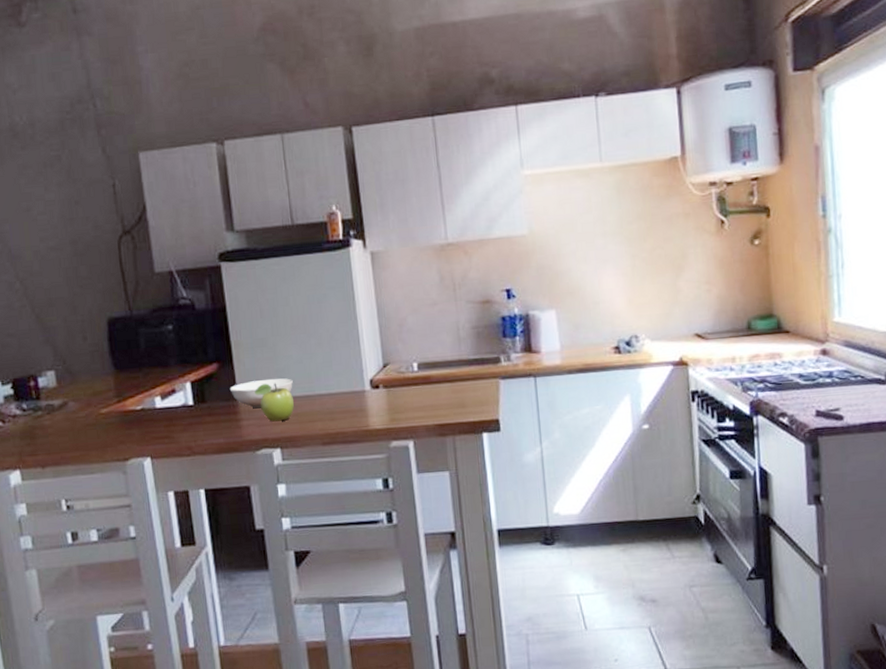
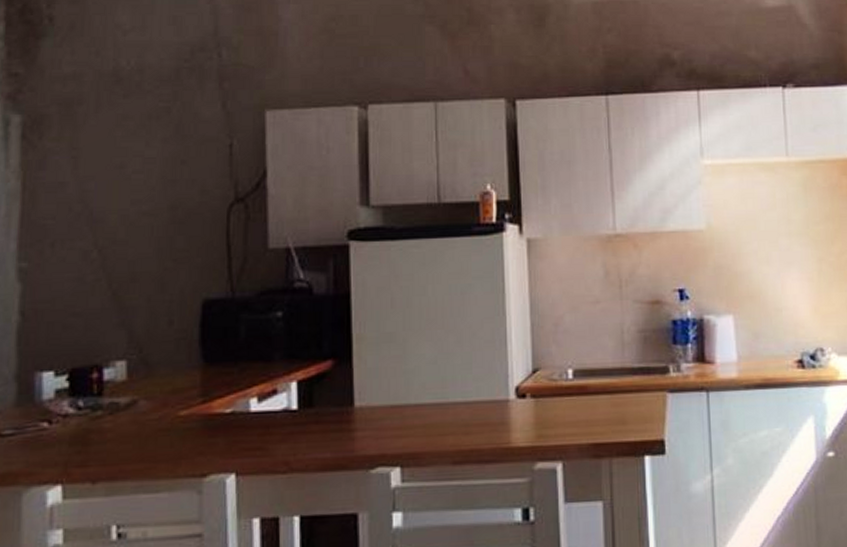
bowl: present [229,378,294,408] -> none [344,381,424,416]
fruit: present [255,383,295,422] -> none [376,386,423,434]

